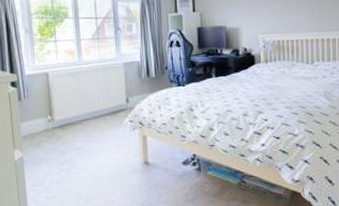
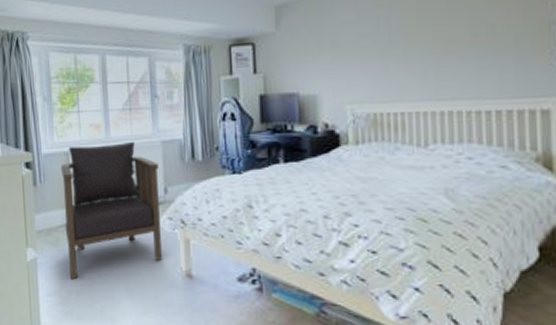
armchair: none [41,63,126,172] -> present [60,141,163,280]

